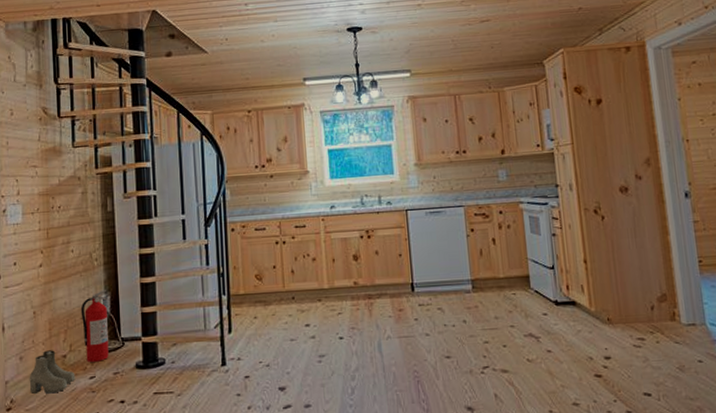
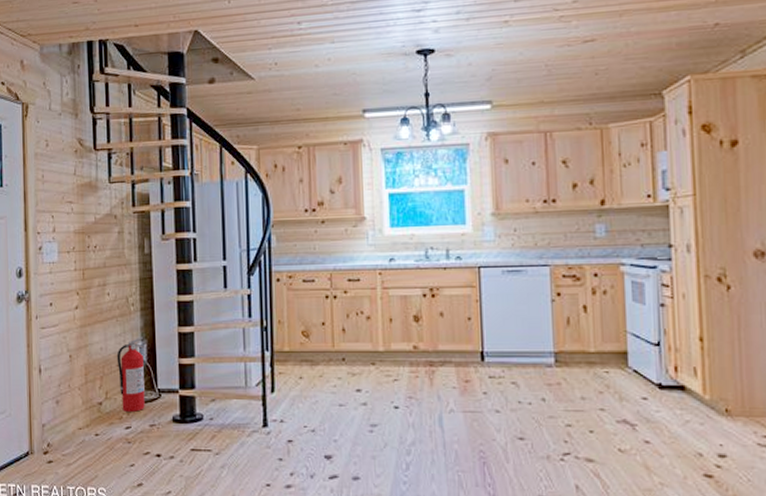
boots: present [29,350,76,394] -> none [65,396,111,441]

